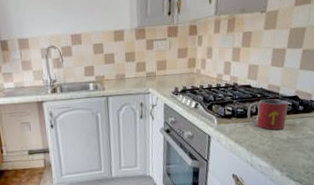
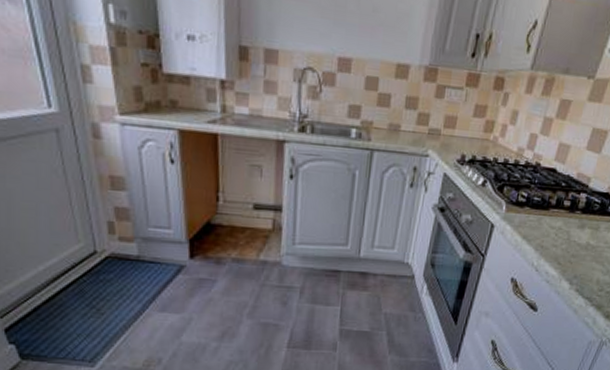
mug: present [247,99,288,130] -> none [544,190,597,232]

